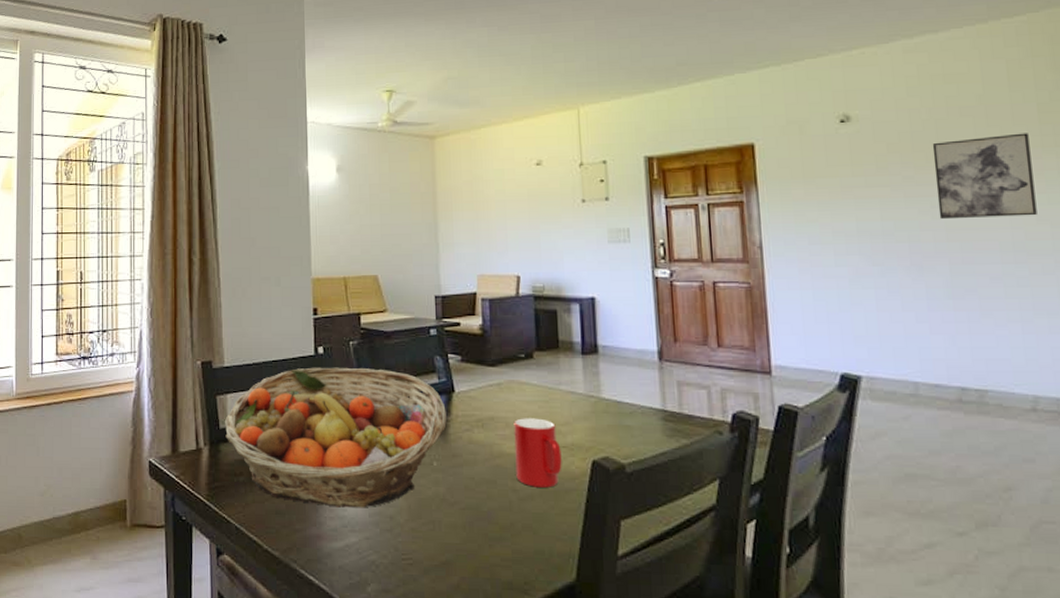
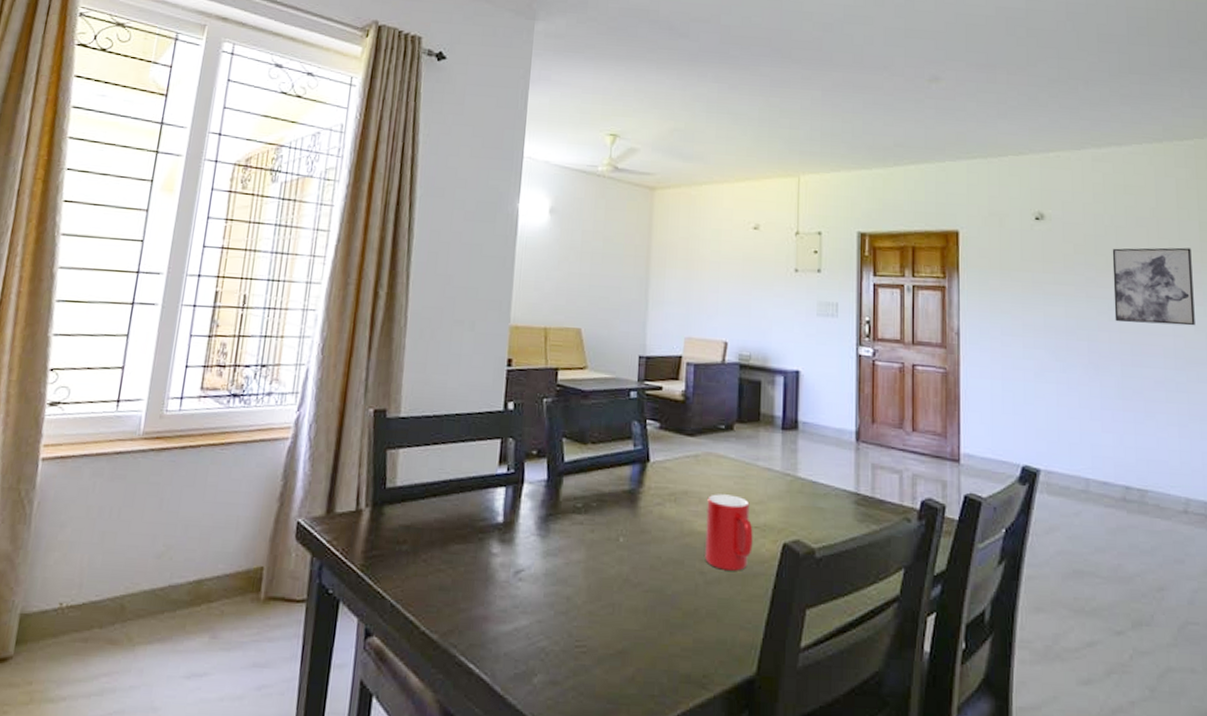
fruit basket: present [225,367,447,508] -> none [391,424,639,587]

